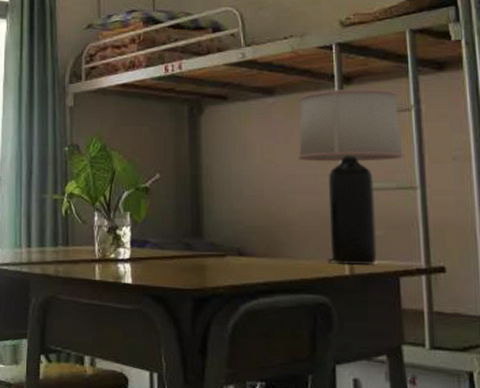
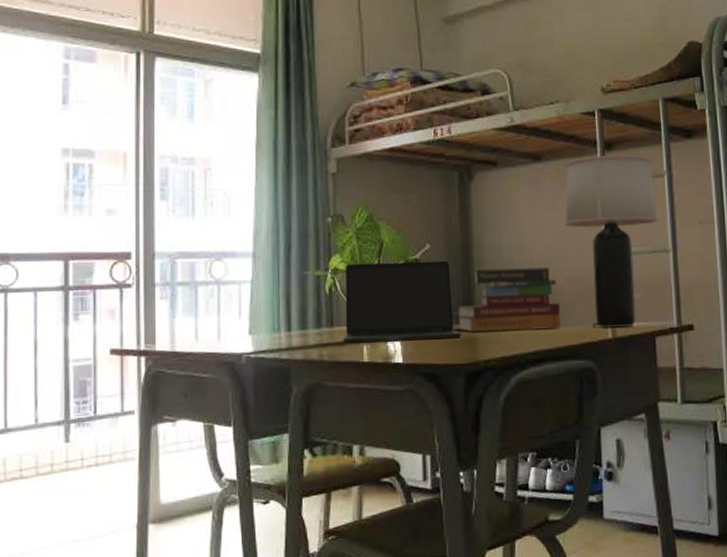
laptop: none [77,189,190,264] -> present [343,260,462,344]
books: none [186,199,292,262] -> present [457,267,560,333]

